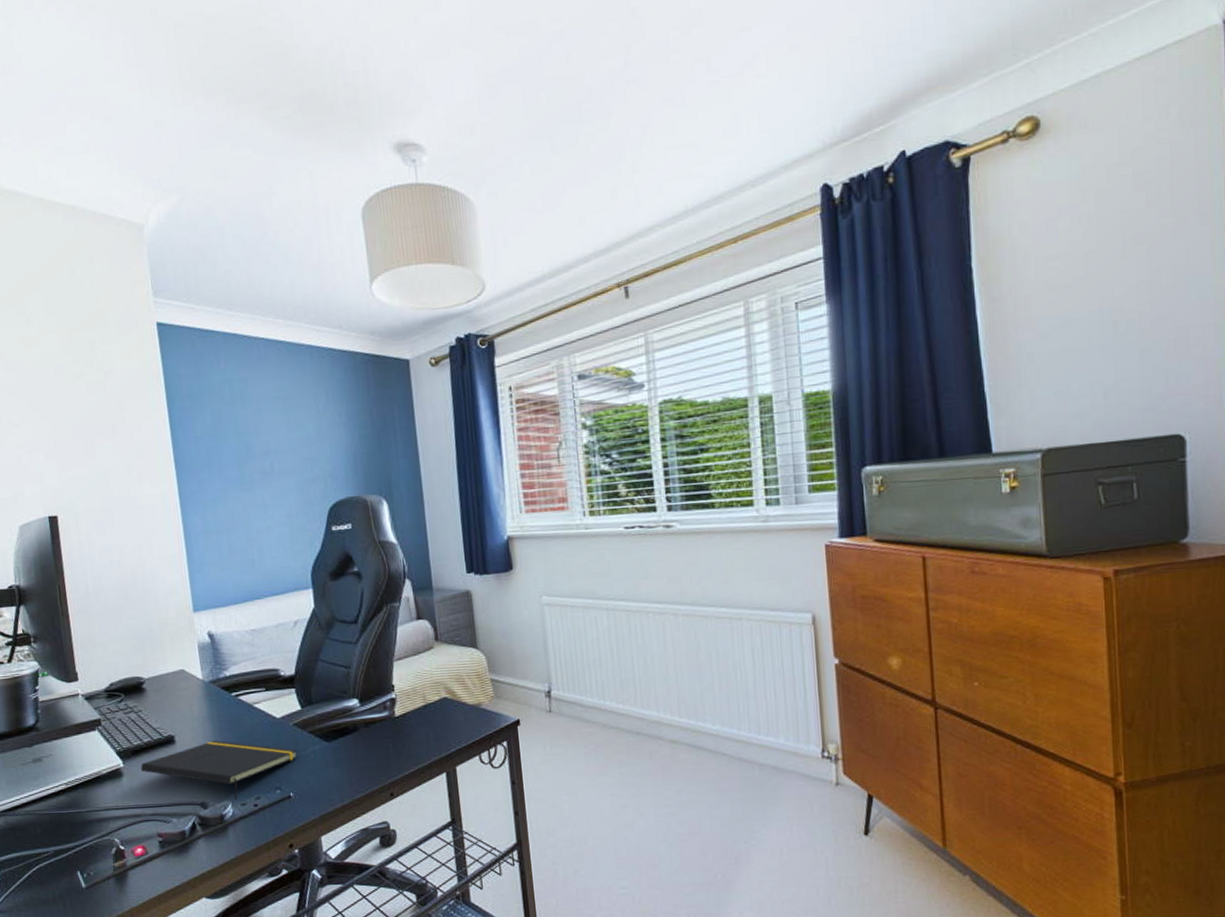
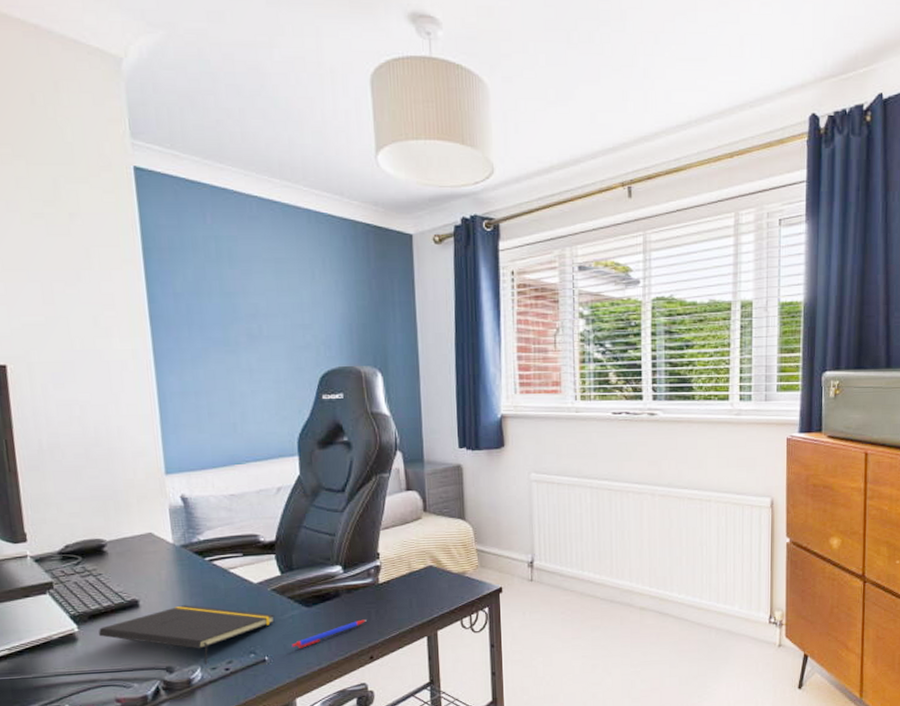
pen: none [314,754,385,784] -> present [291,619,367,648]

